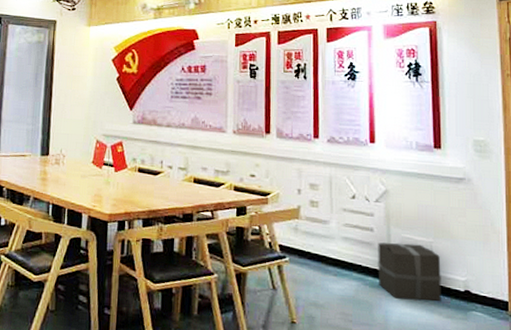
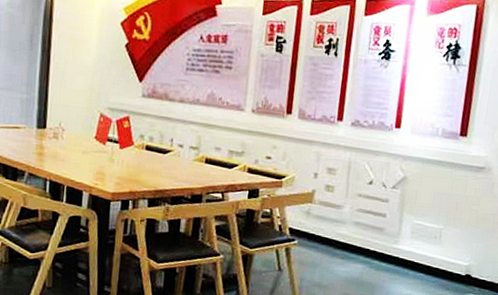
cardboard box: present [378,242,441,301] -> none [384,228,448,284]

